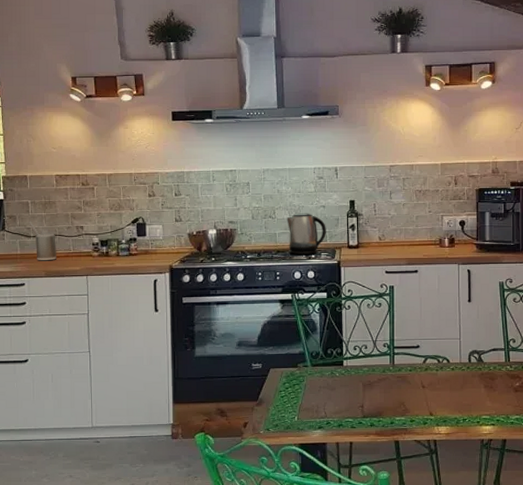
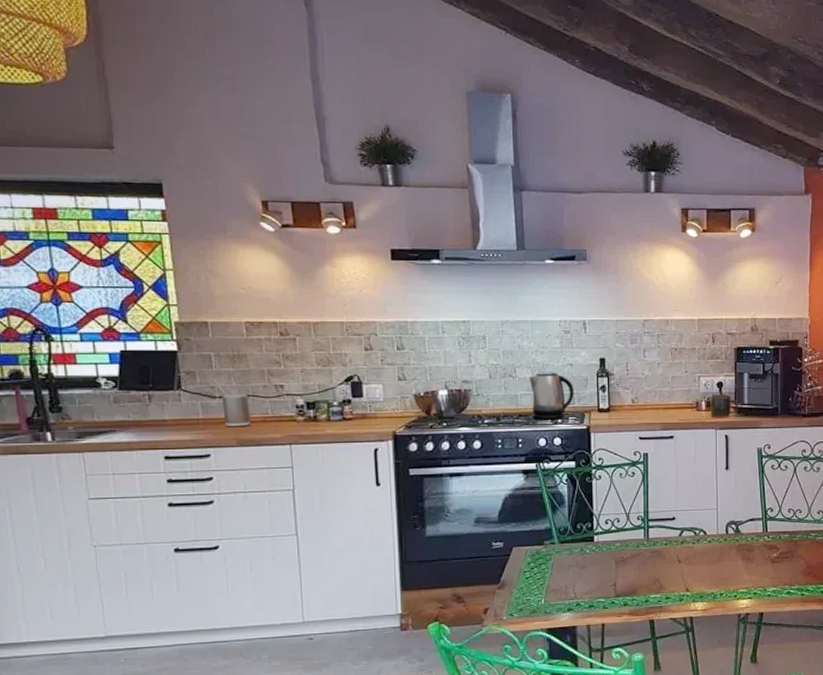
mug: none [453,232,480,254] -> present [710,395,738,418]

